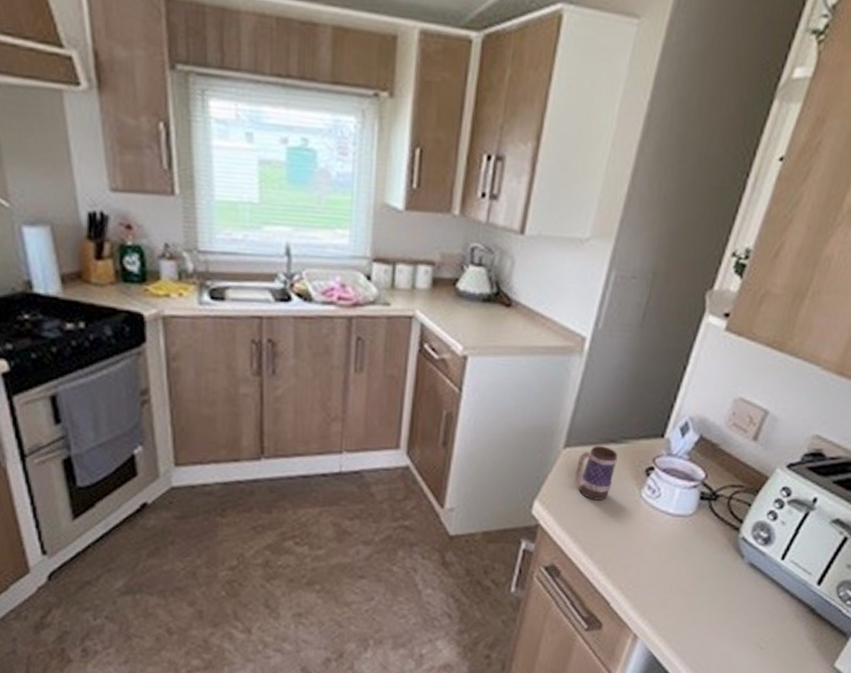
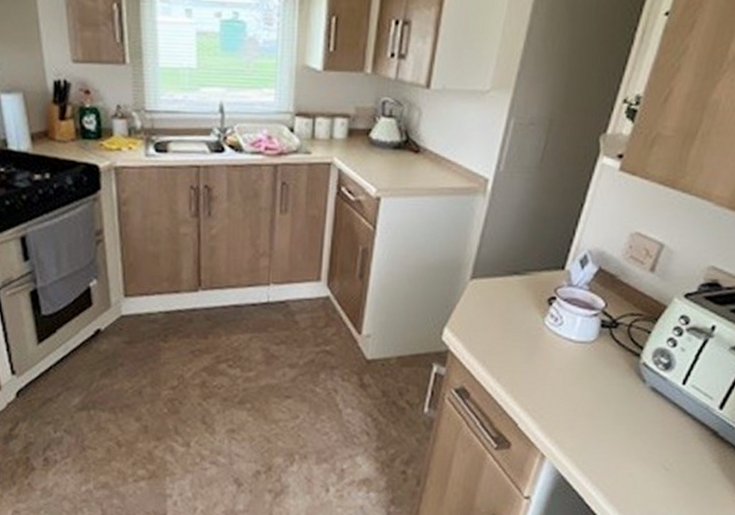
mug: present [574,446,618,500] -> none [481,277,521,328]

